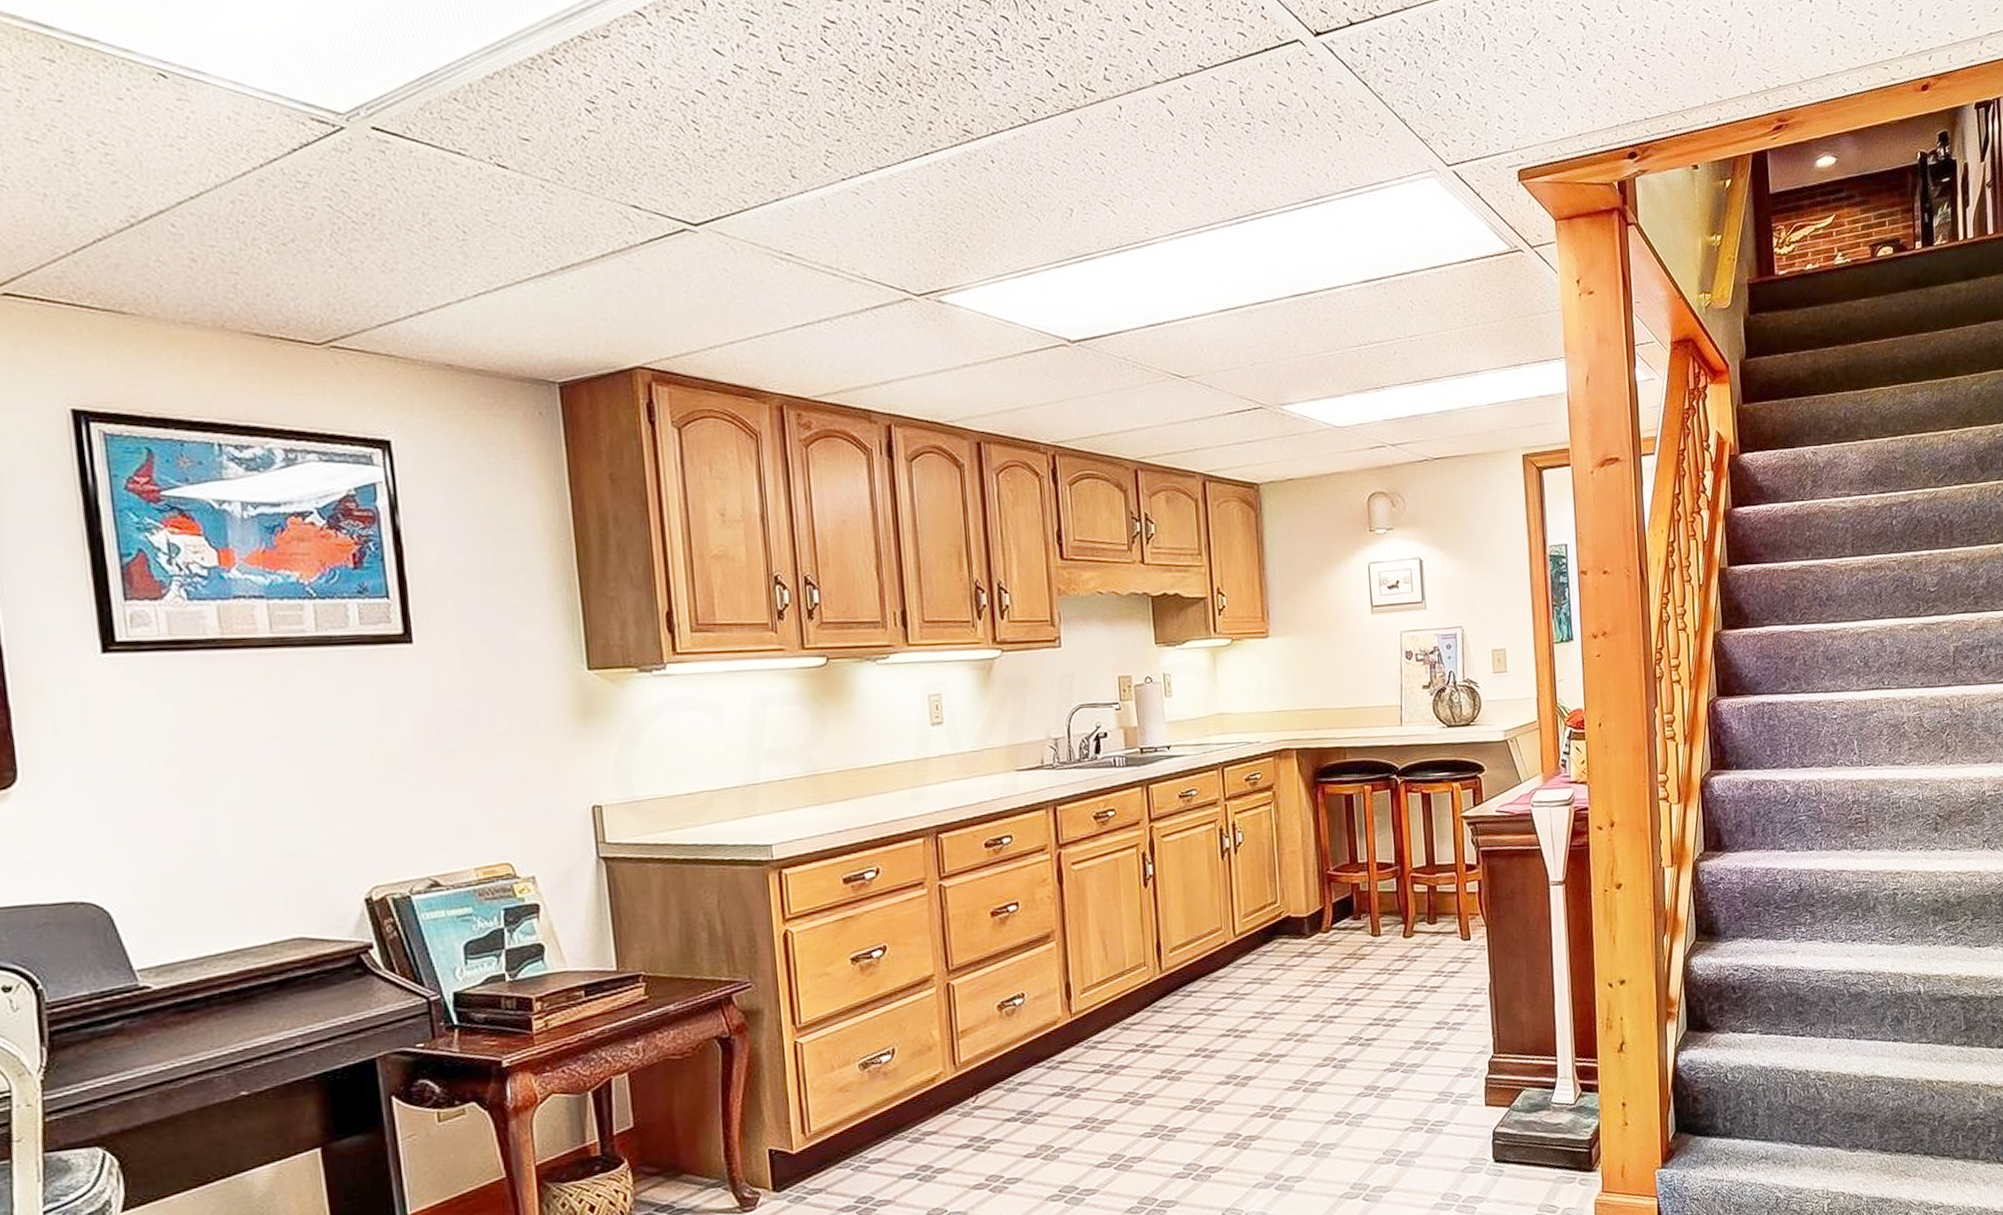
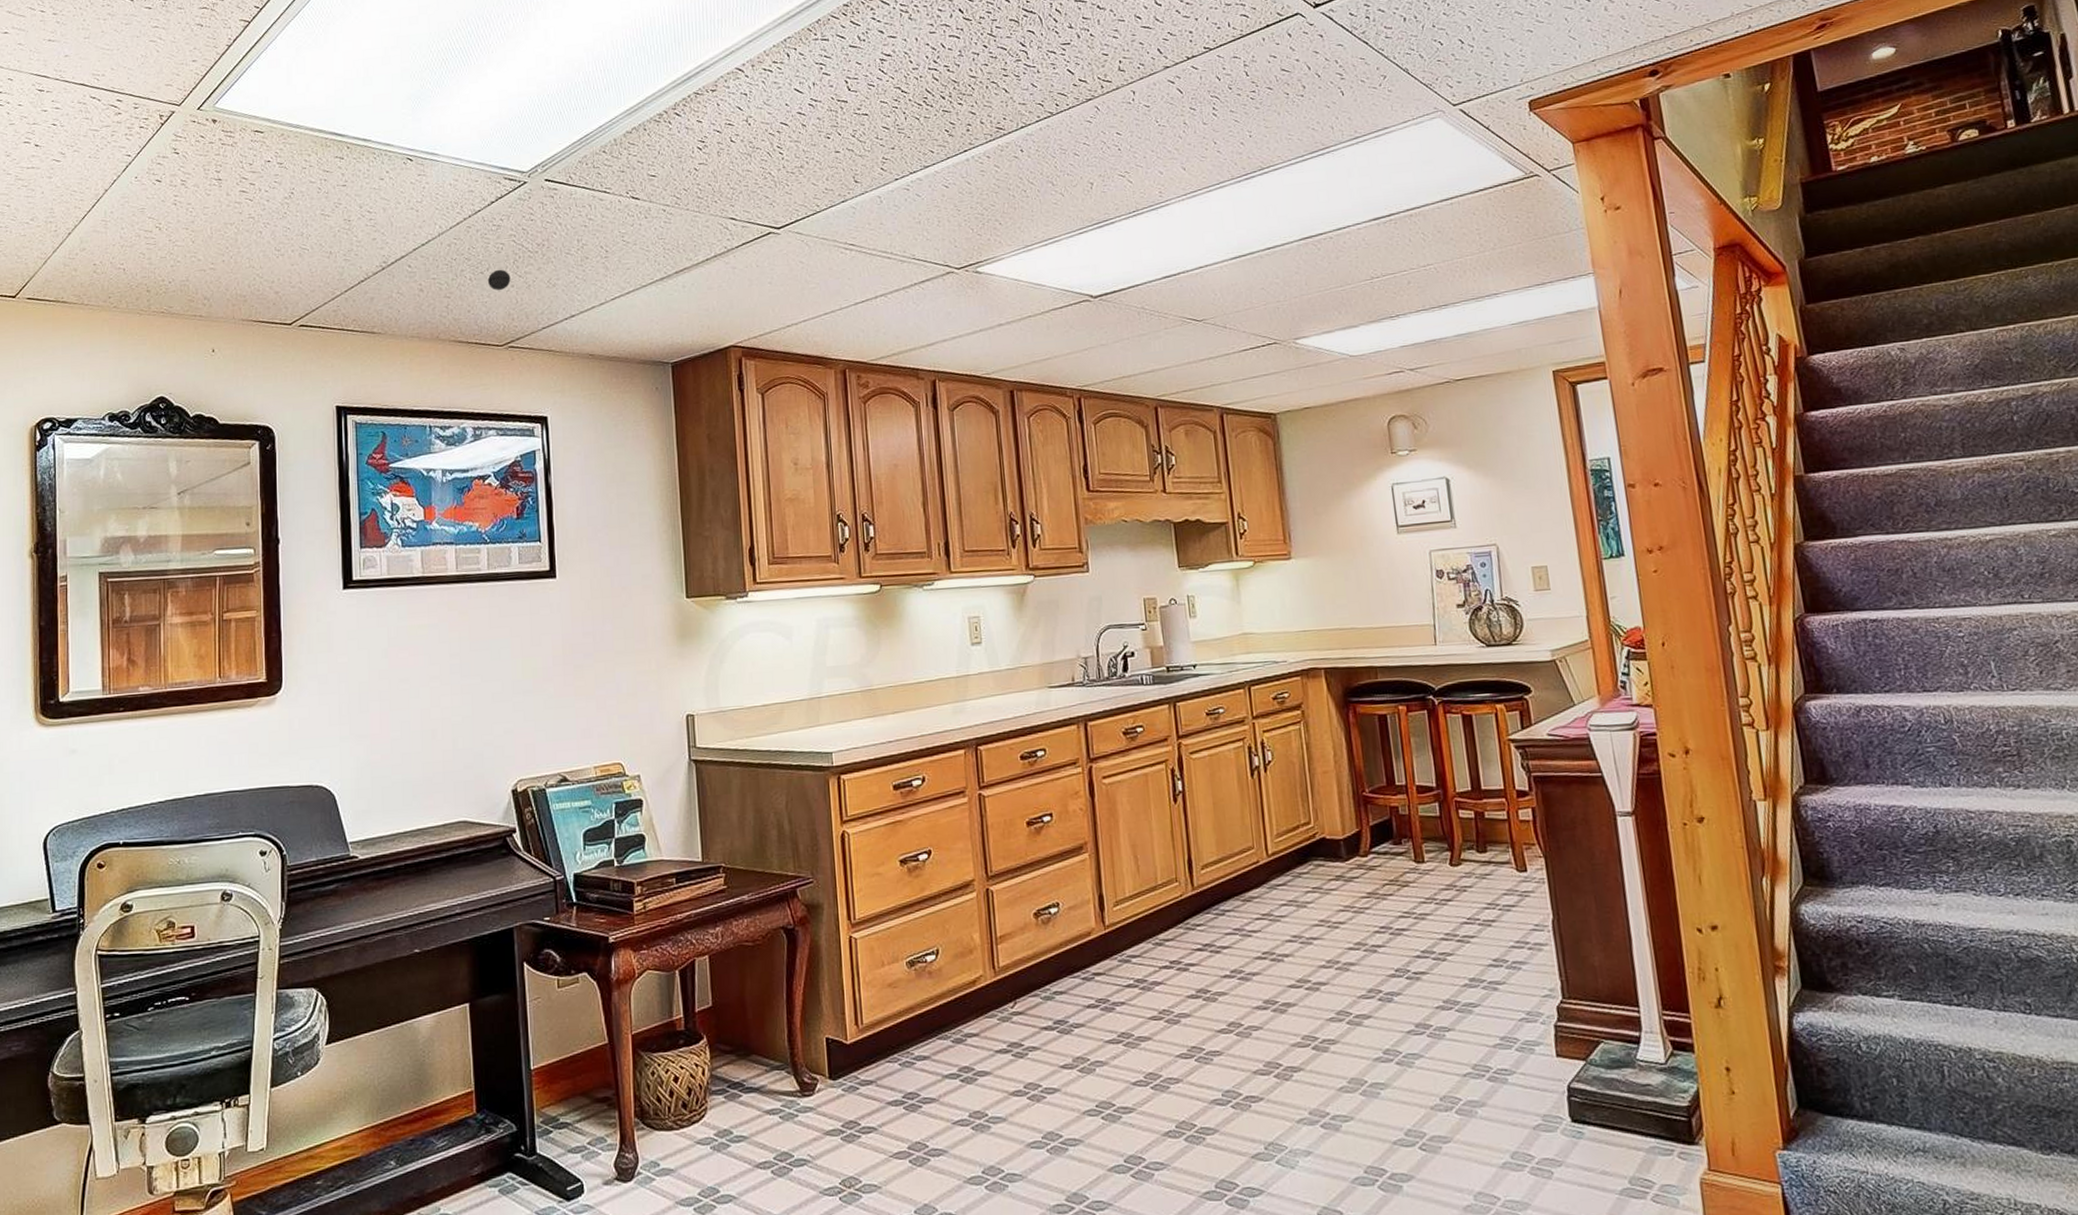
smoke detector: none [293,242,328,270] -> present [487,269,511,290]

